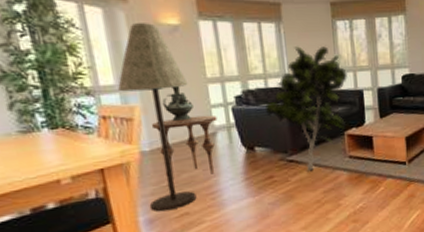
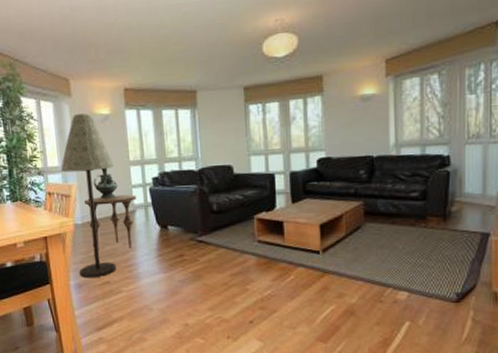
indoor plant: present [264,46,347,171] -> none [178,130,259,253]

